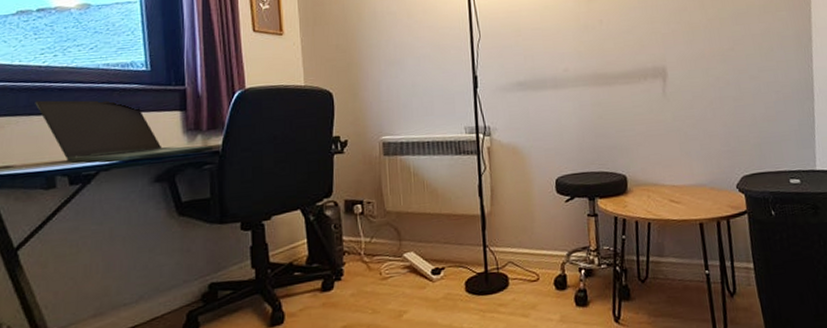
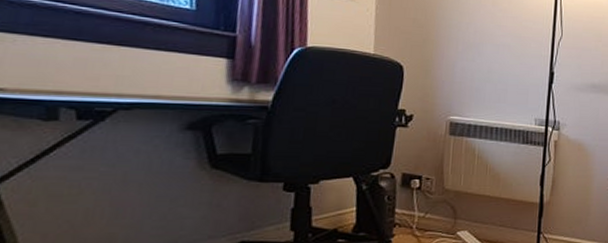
laptop: present [35,100,213,163] -> none [41,20,261,105]

